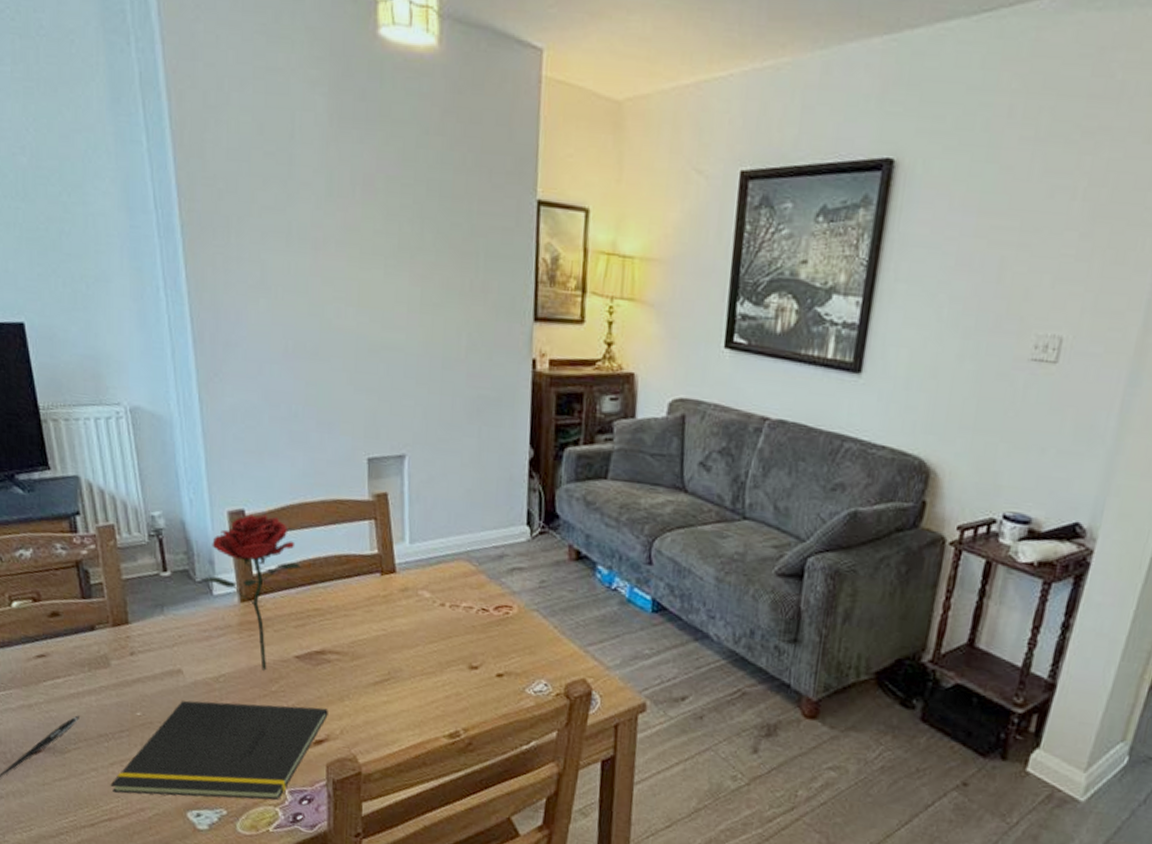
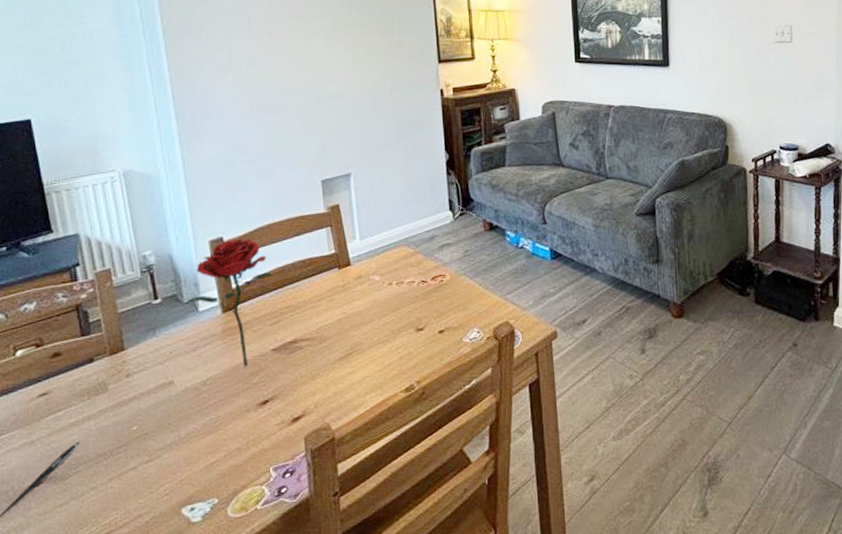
notepad: present [110,700,328,800] -> none [109,388,303,506]

